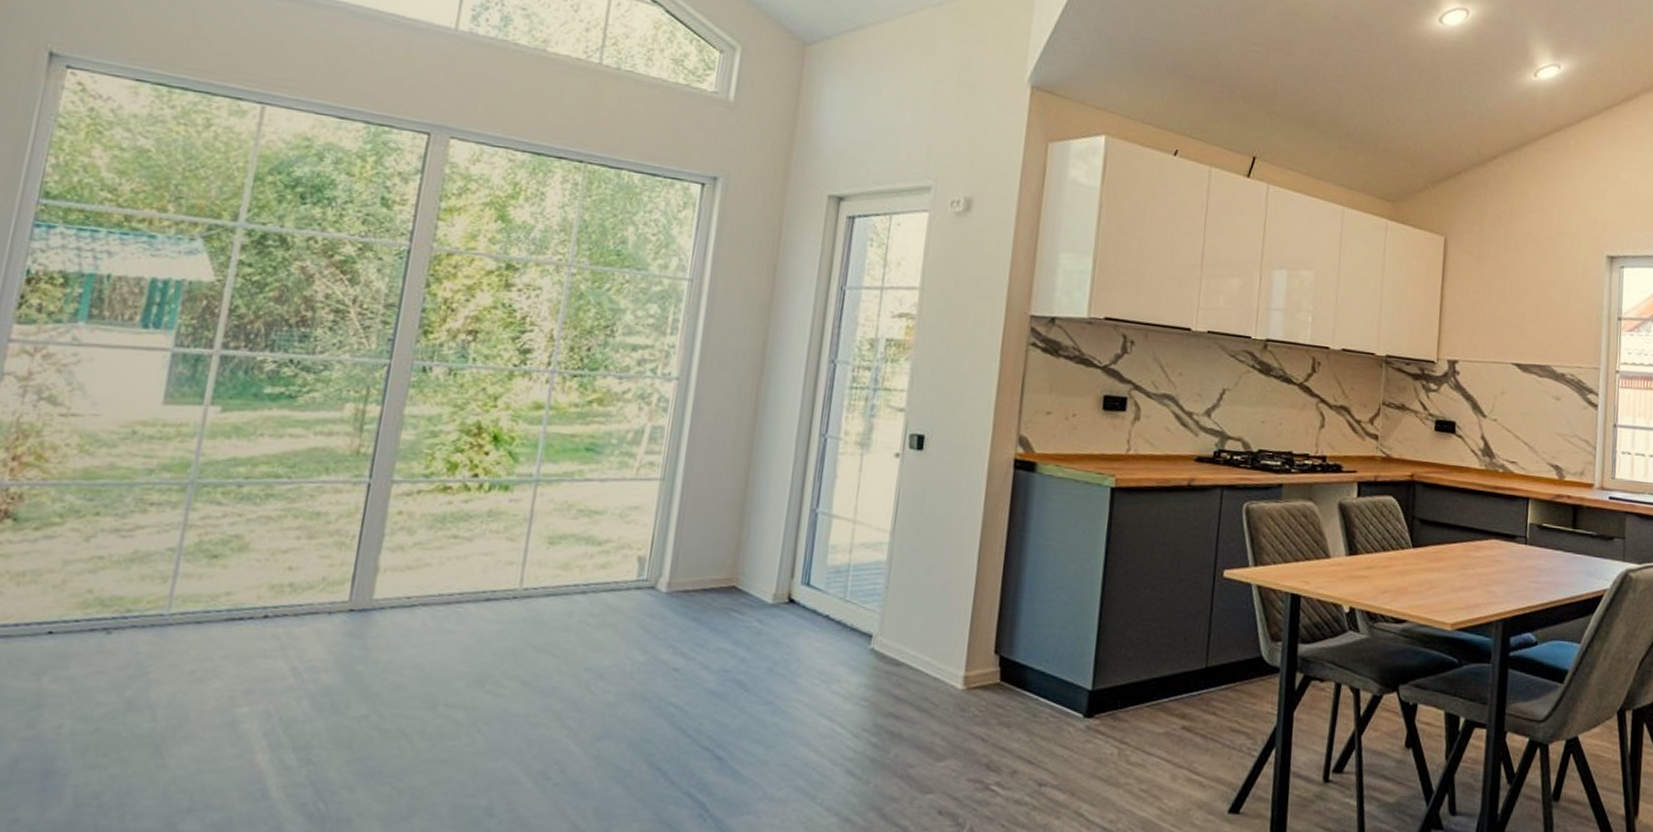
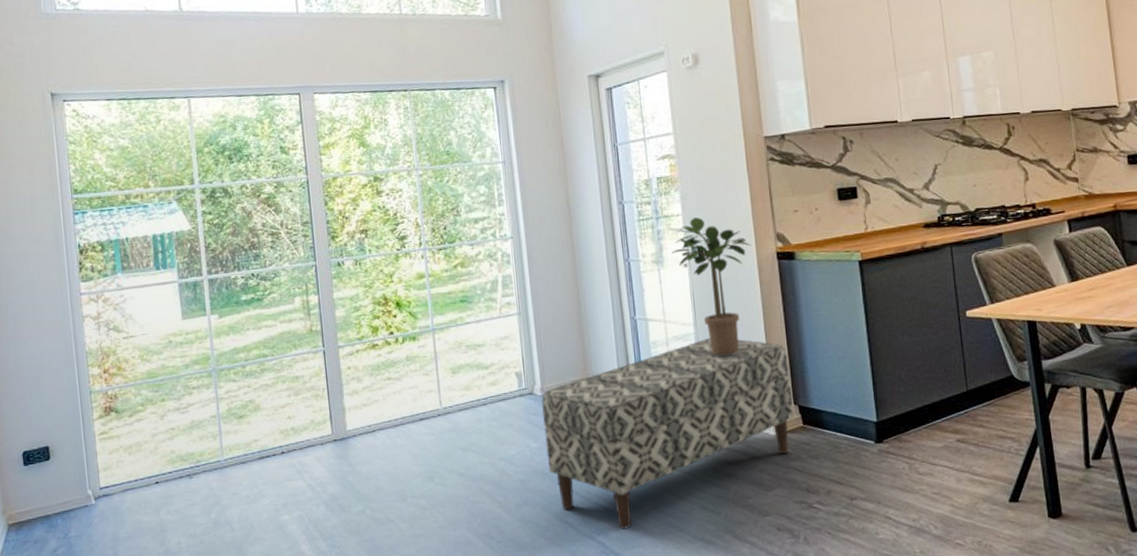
bench: none [652,552,1000,788] -> present [542,338,795,529]
potted plant: none [884,397,986,578] -> present [672,217,751,356]

